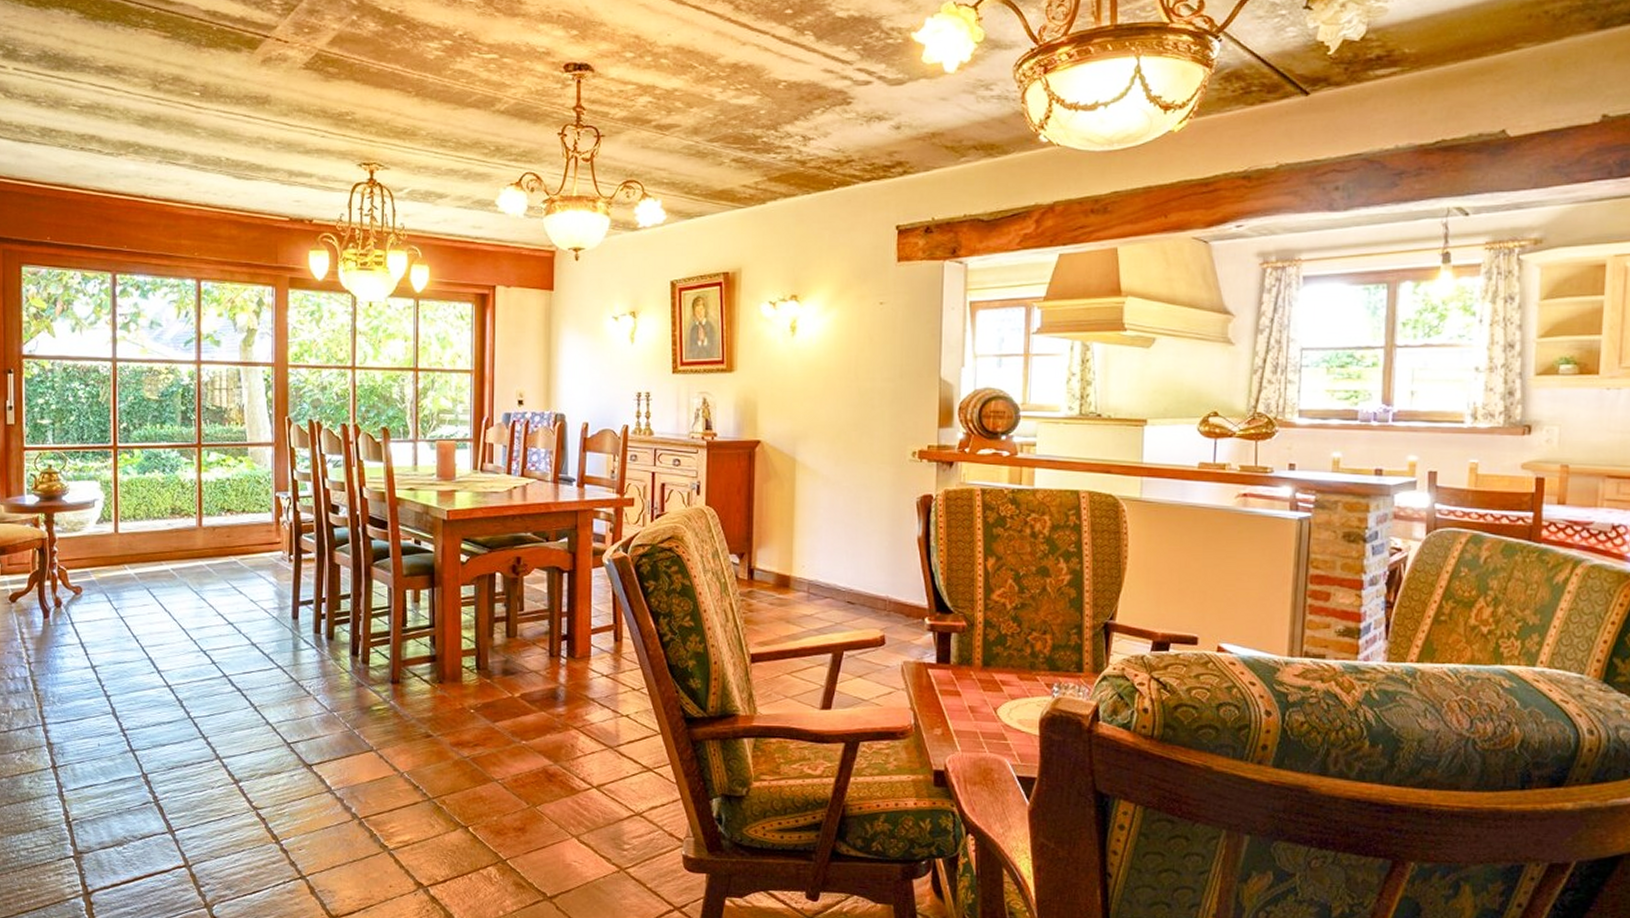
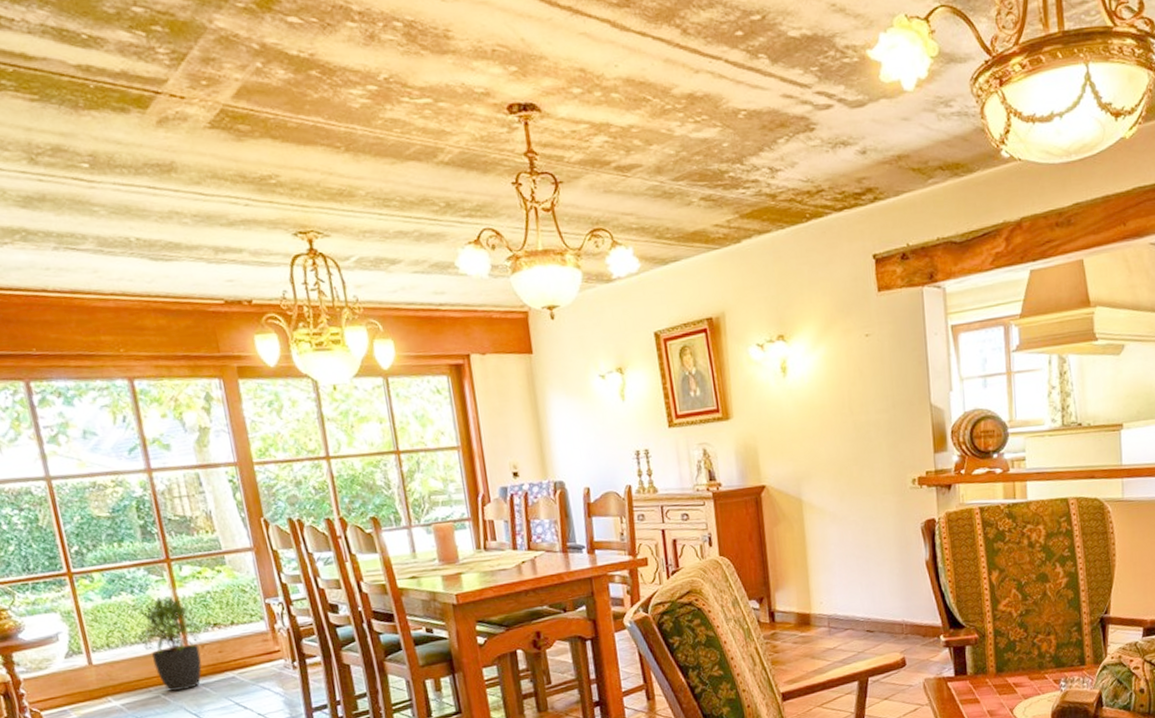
potted plant: none [160,479,217,568] -> present [134,596,203,692]

